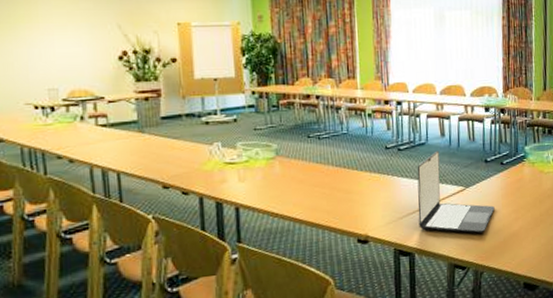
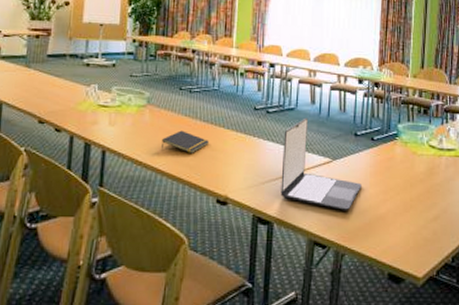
notepad: none [296,178,344,199] -> present [162,130,209,153]

